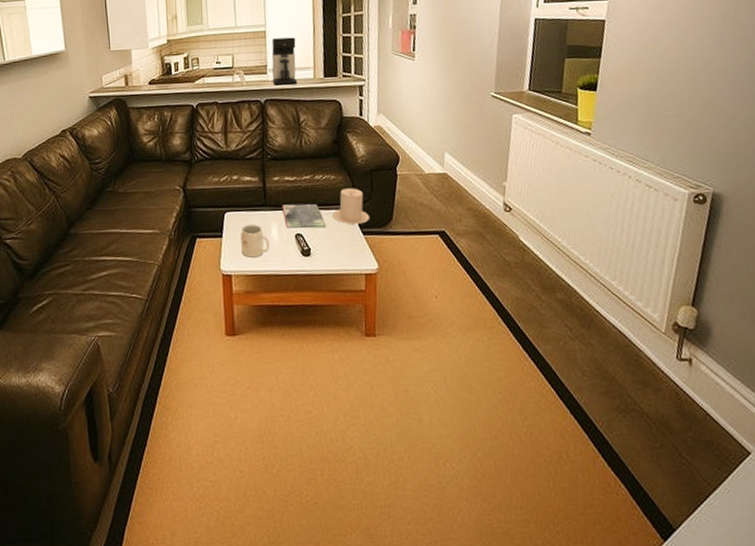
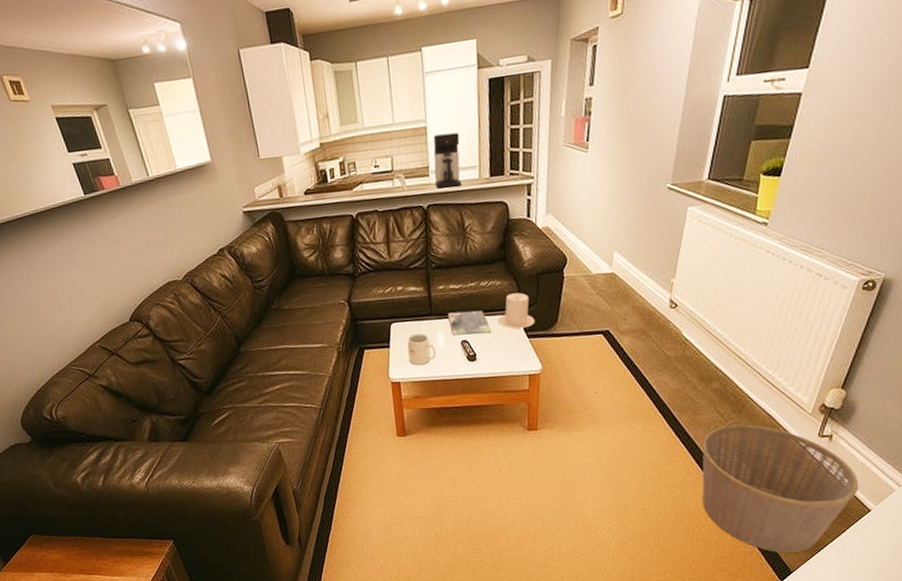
basket: none [553,335,733,503] -> present [702,419,859,553]

